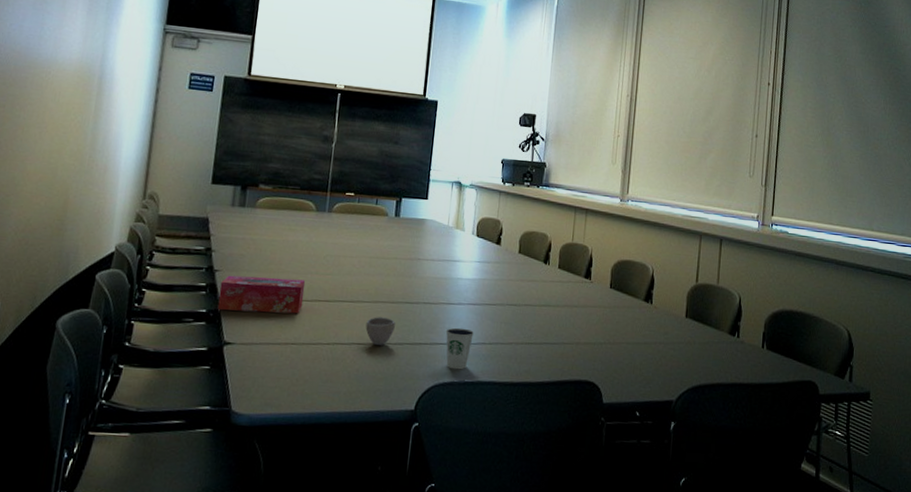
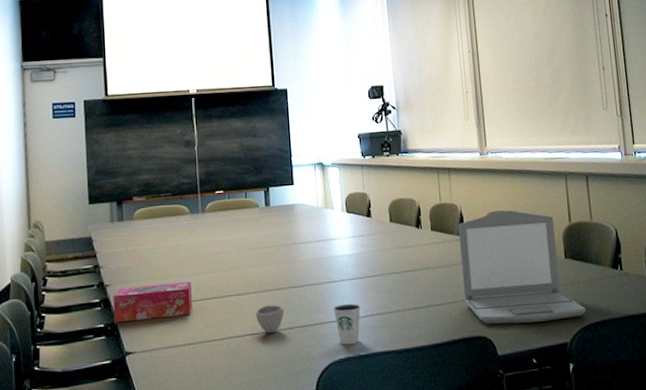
laptop: none [579,260,697,377] -> present [458,210,586,324]

